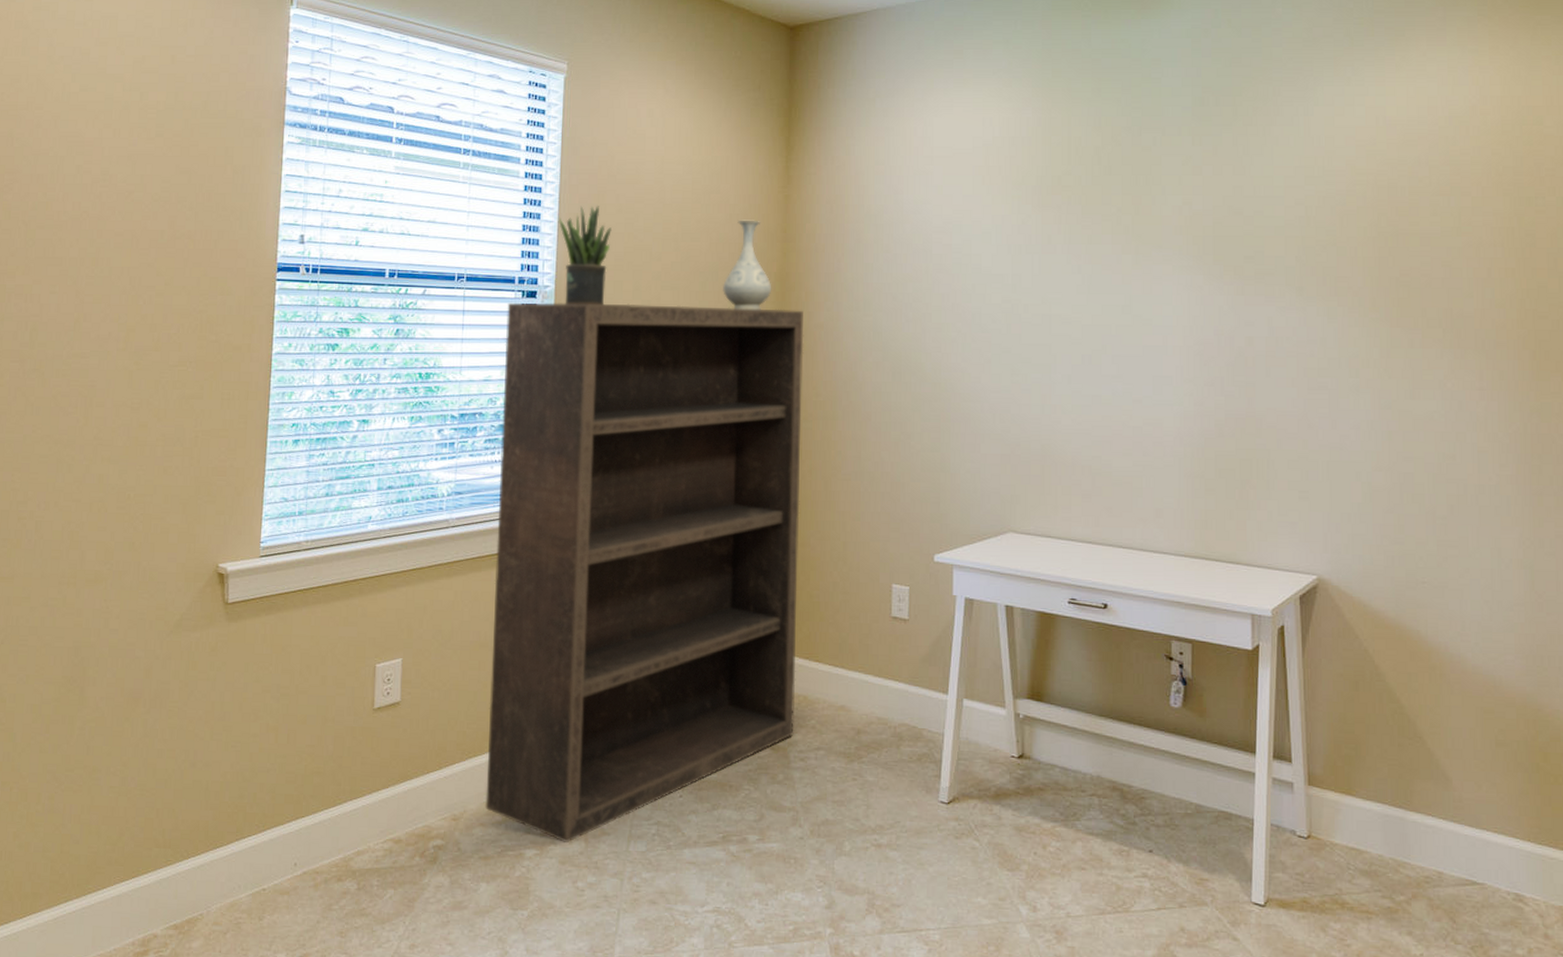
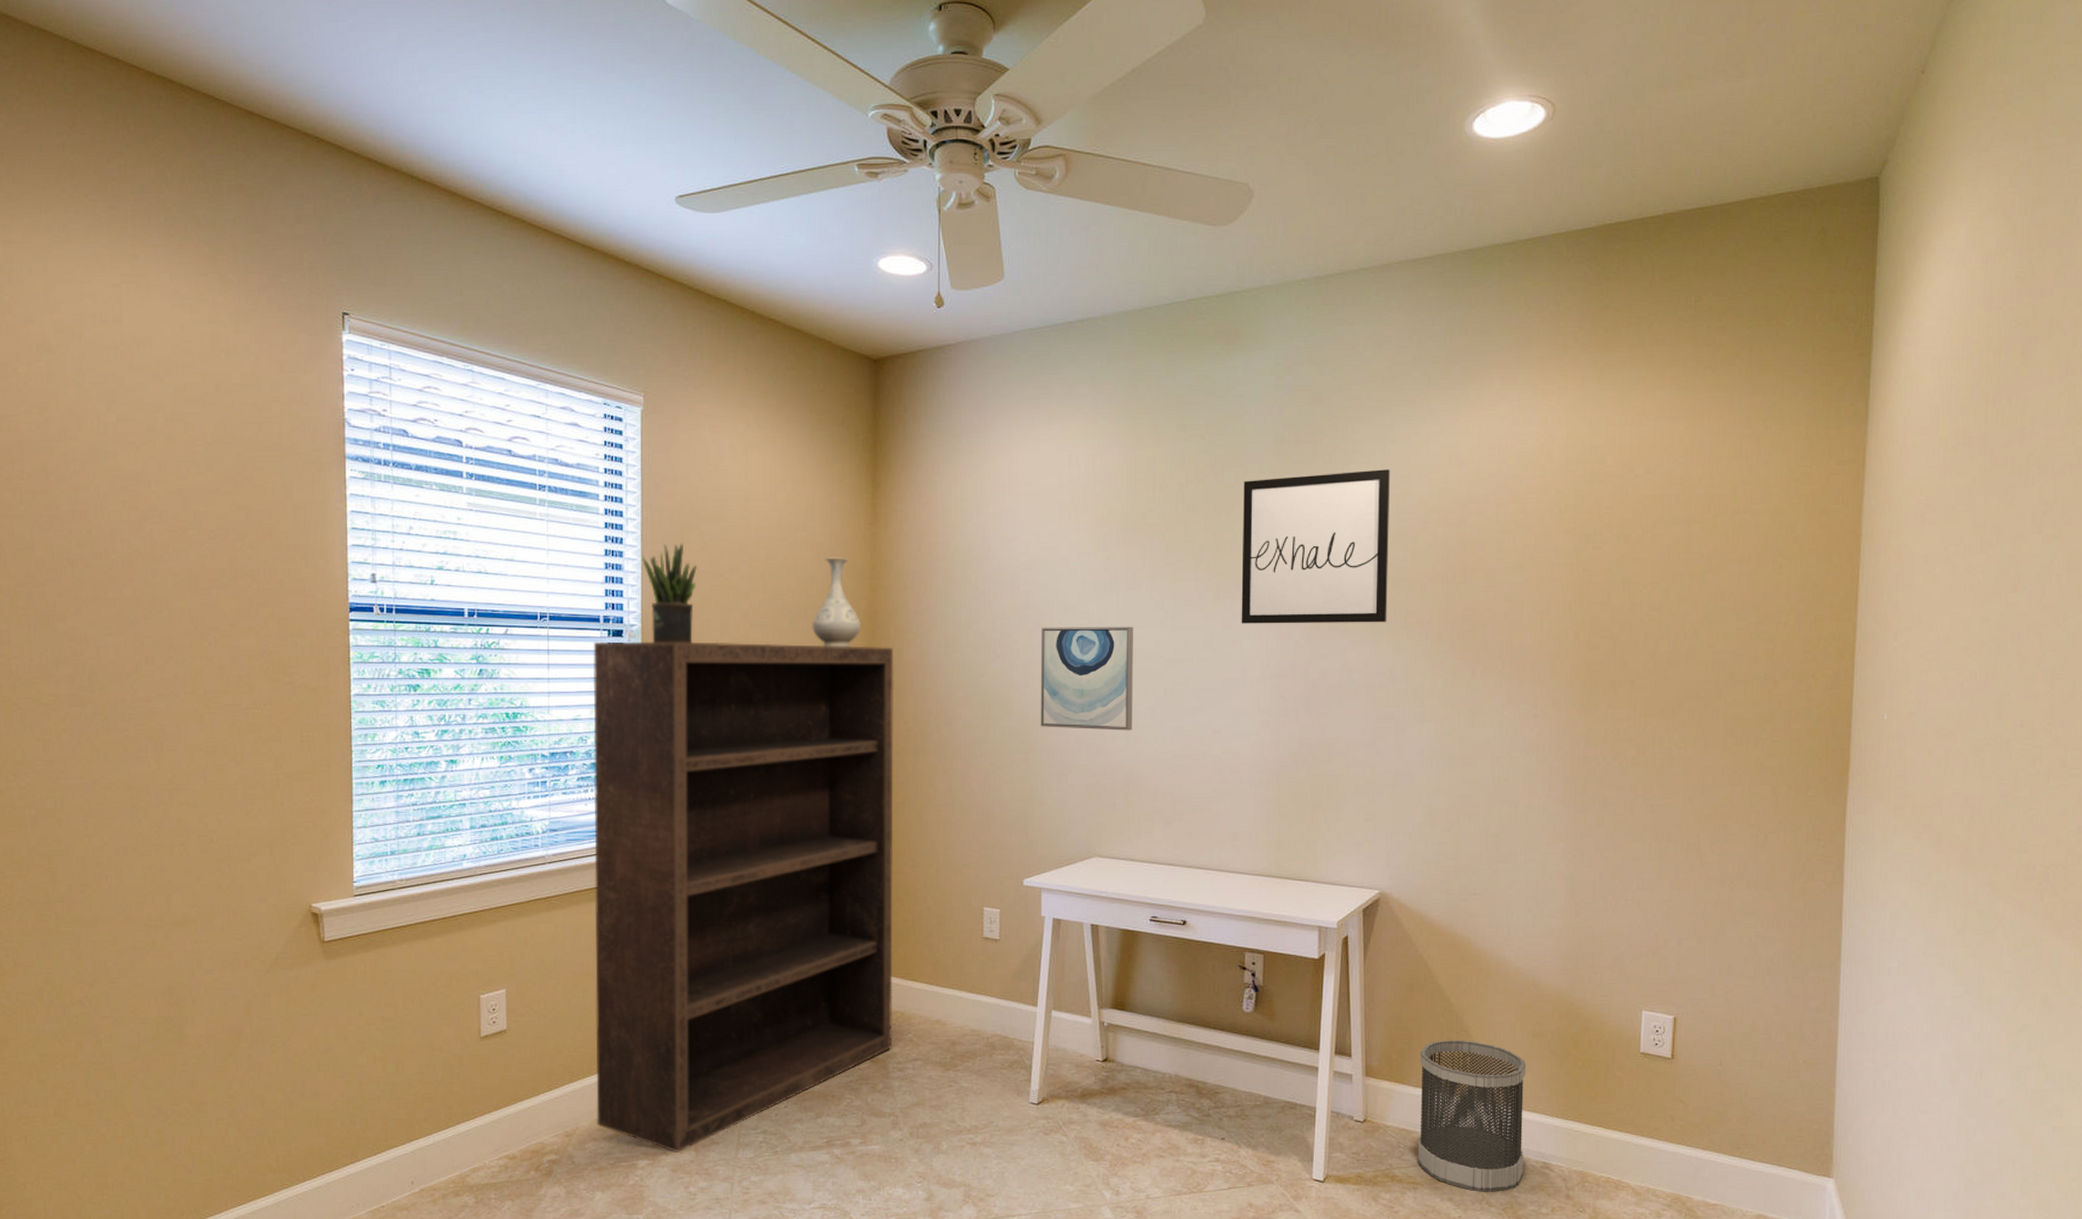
wall art: none [952,290,1049,399] -> present [1040,626,1133,731]
wall art: none [1161,131,1316,289] -> present [1241,469,1390,624]
wastebasket: none [1369,746,1492,927] -> present [1418,1040,1527,1192]

